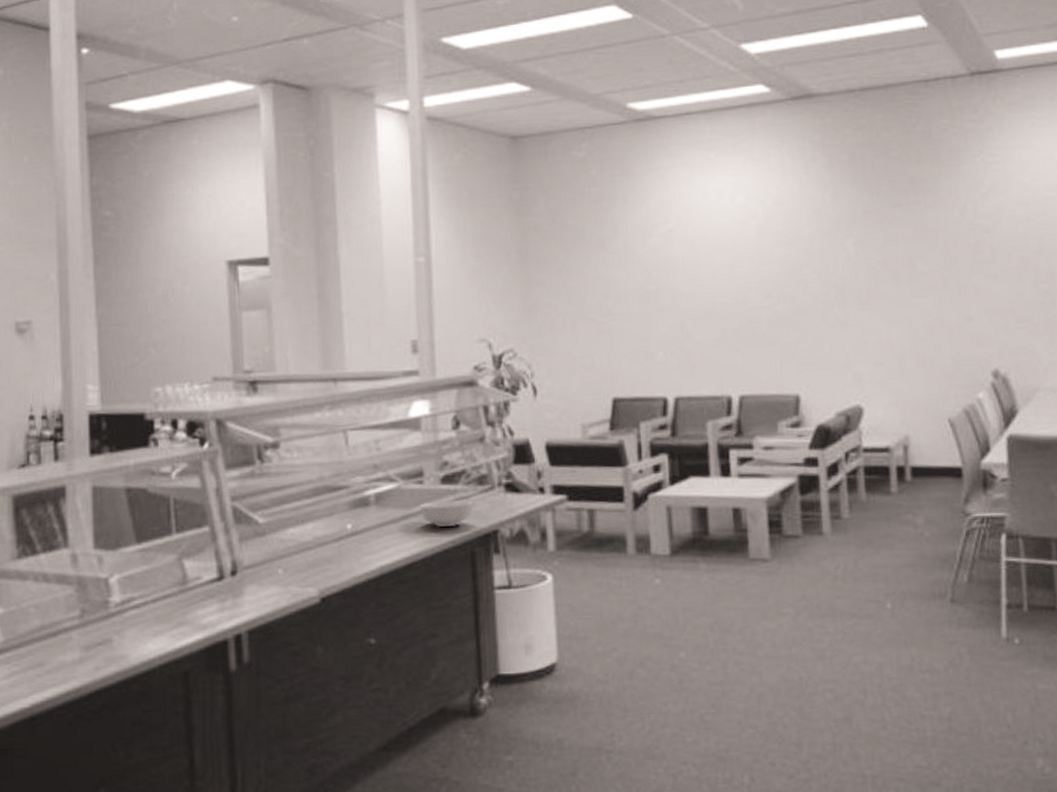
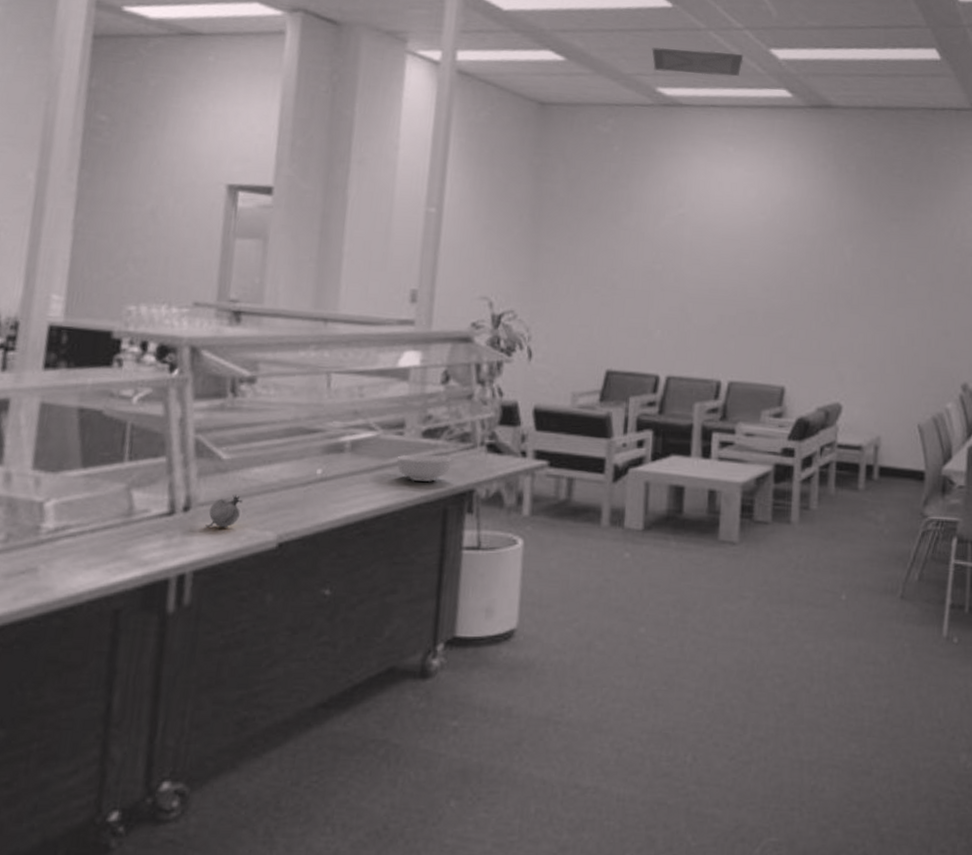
fruit: none [253,556,283,589] -> present [205,495,243,528]
ceiling vent: none [617,54,714,87] -> present [652,47,744,77]

